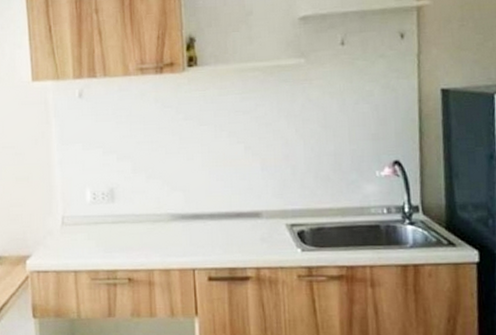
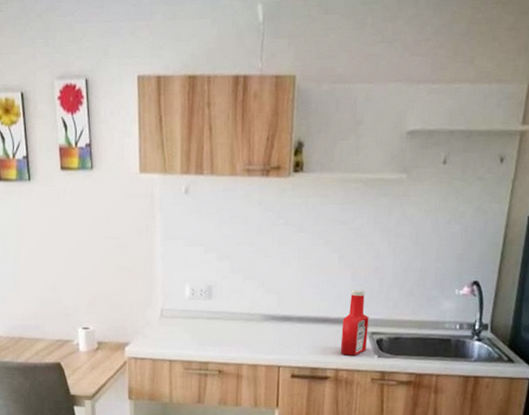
ketchup bottle: none [257,180,287,252] -> present [340,290,369,356]

